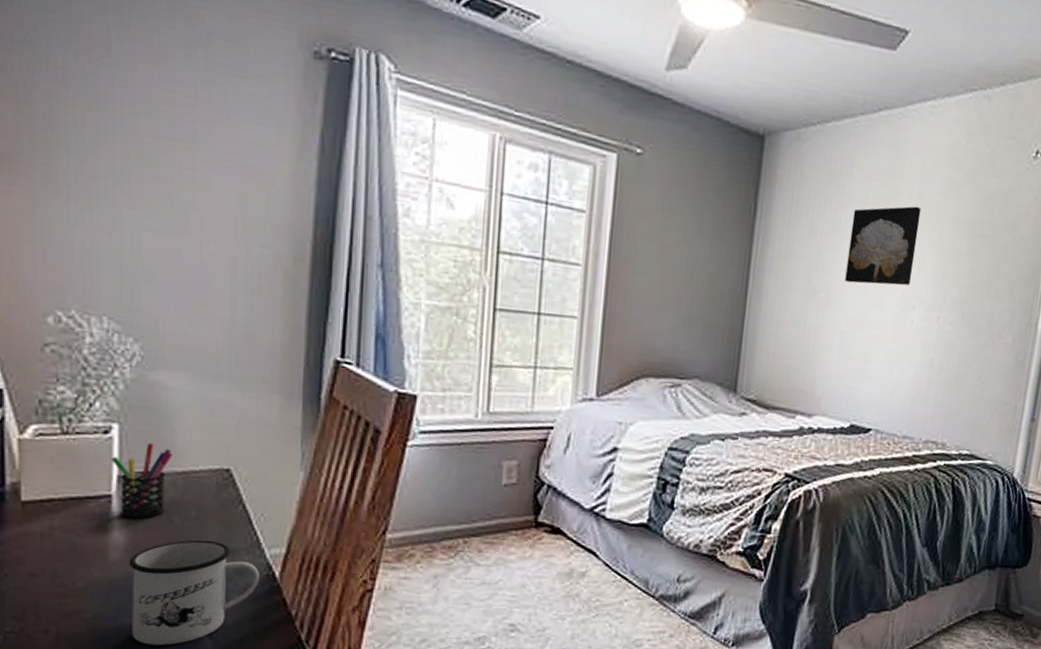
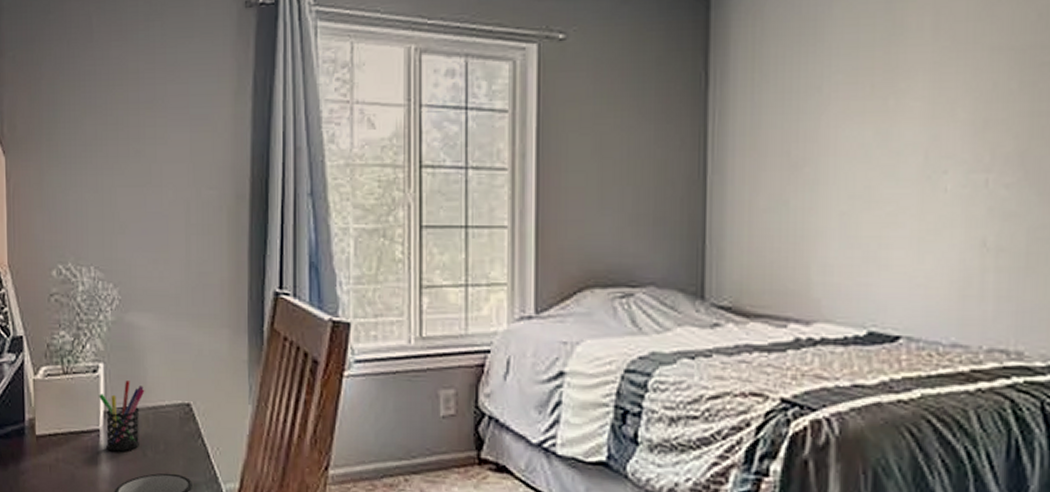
wall art: present [844,206,921,286] -> none [837,40,940,150]

